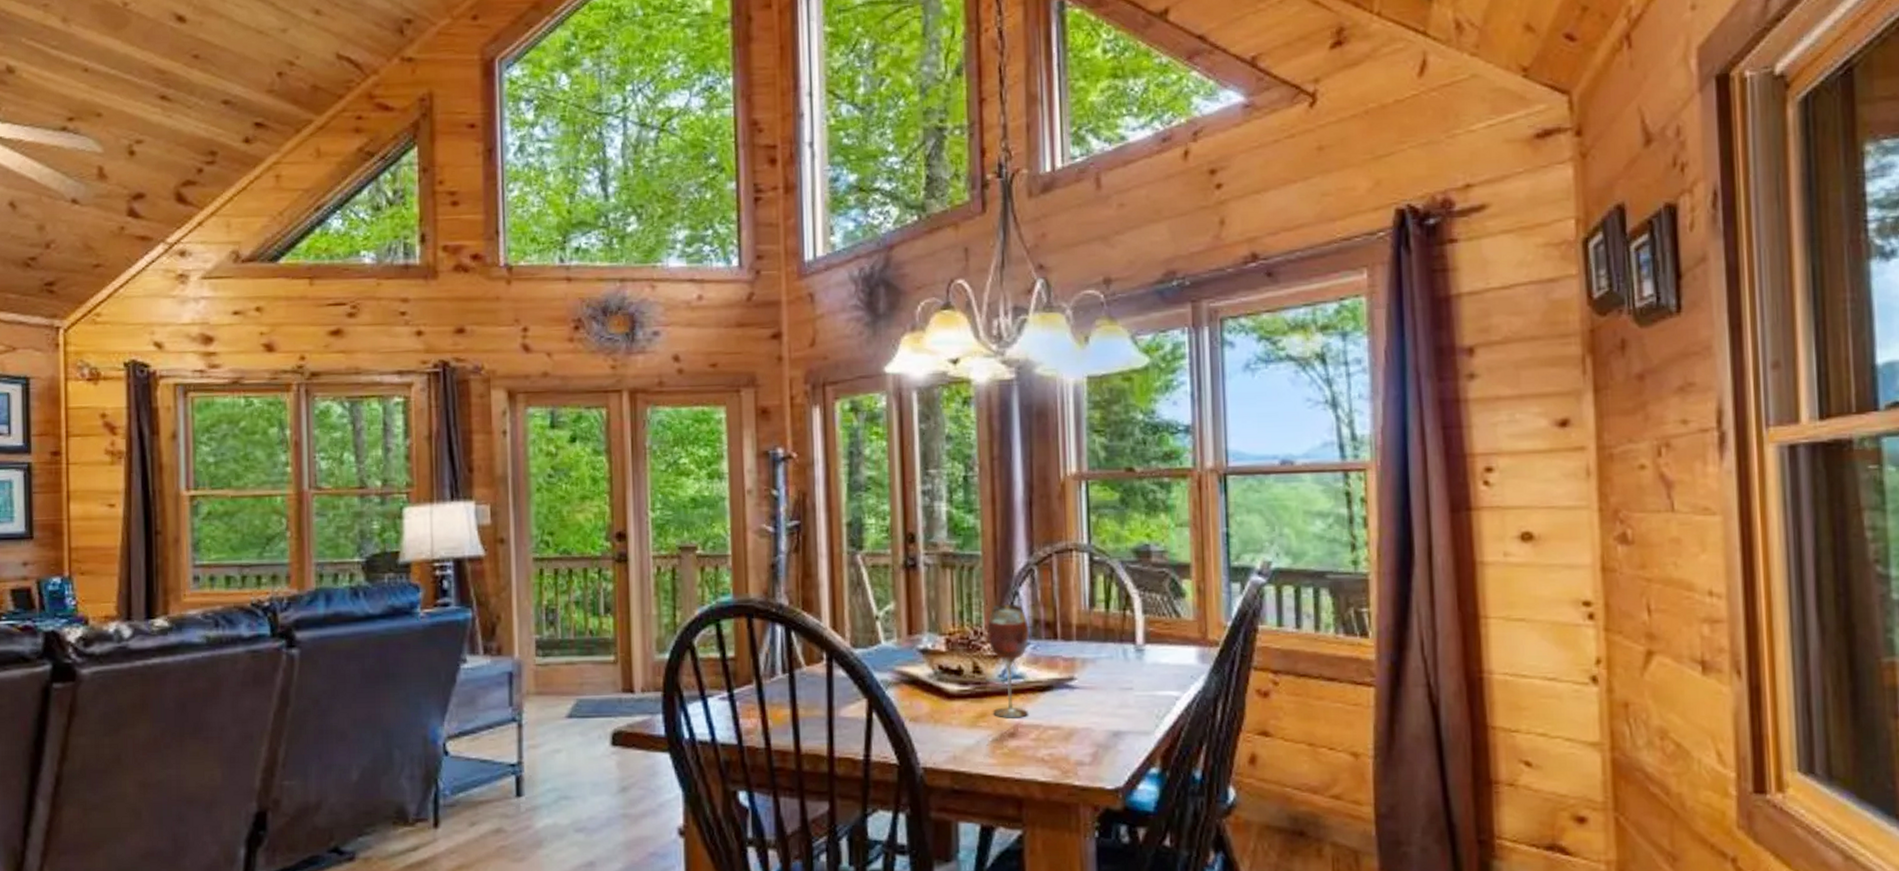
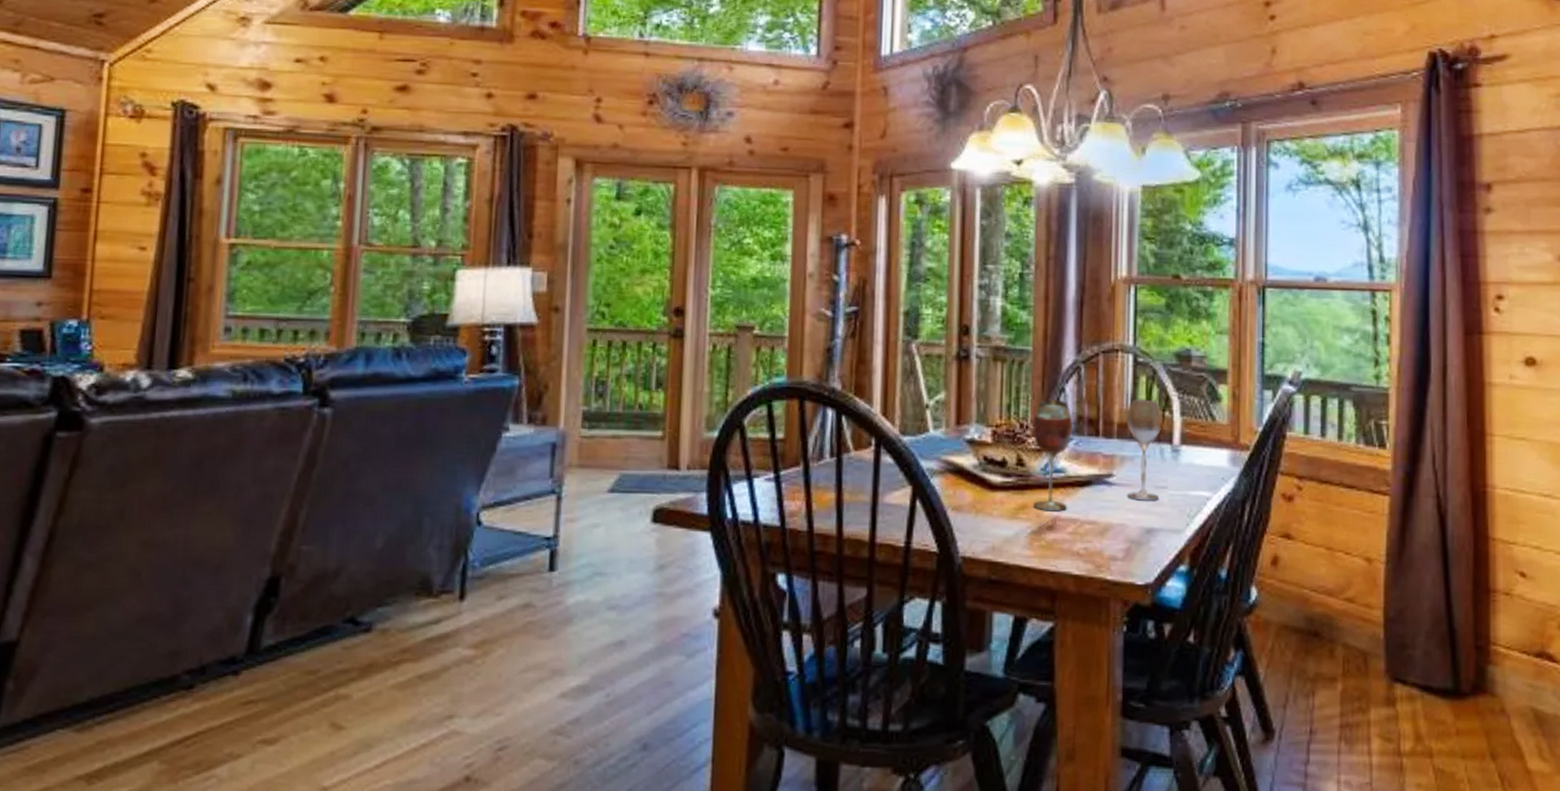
wineglass: none [1085,598,1125,703] -> present [1126,399,1162,501]

